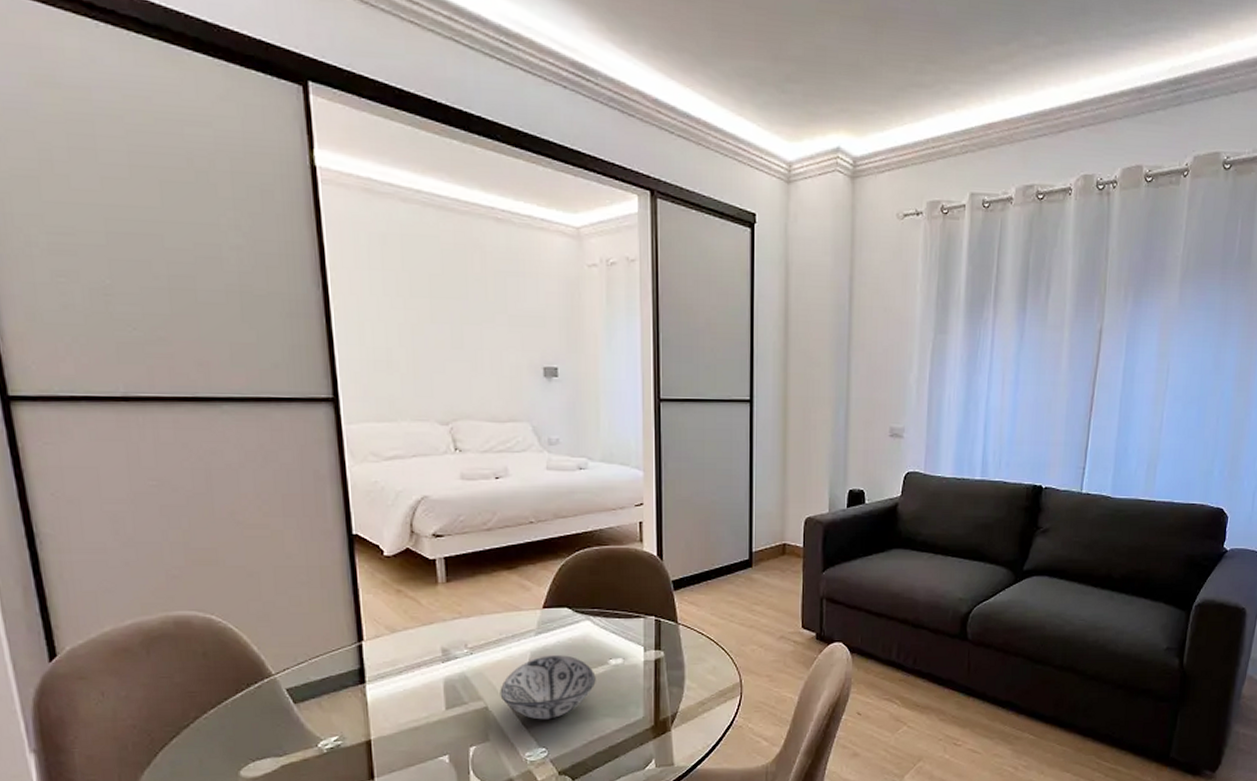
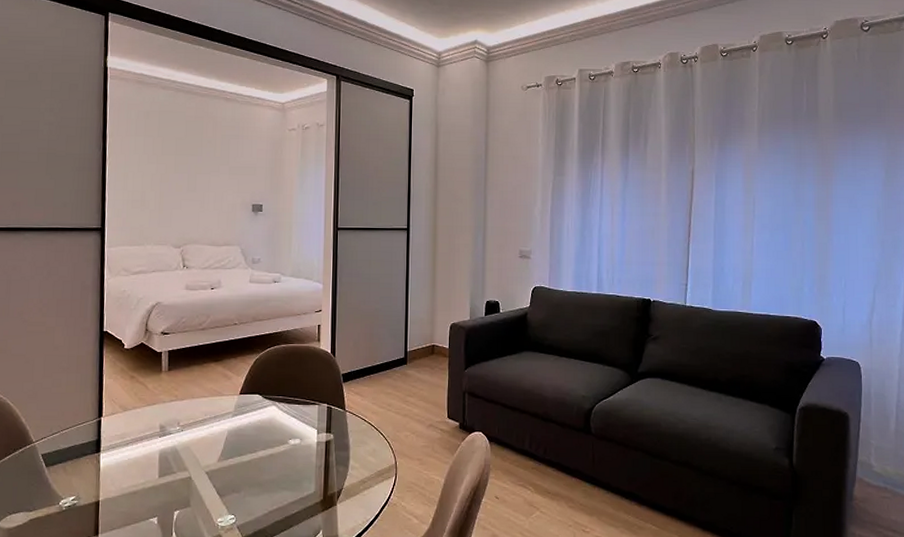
decorative bowl: present [500,655,596,720] -> none [201,434,278,490]

